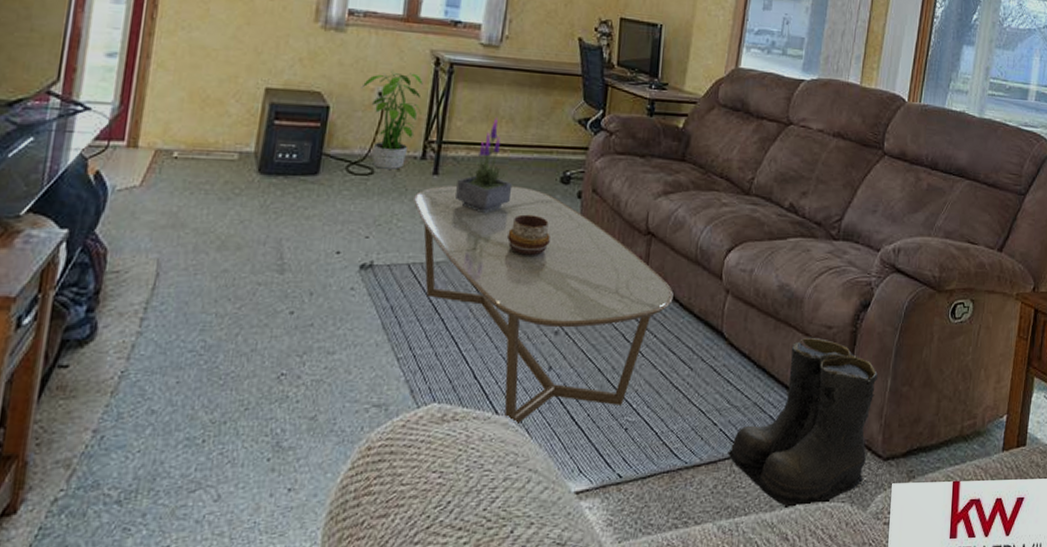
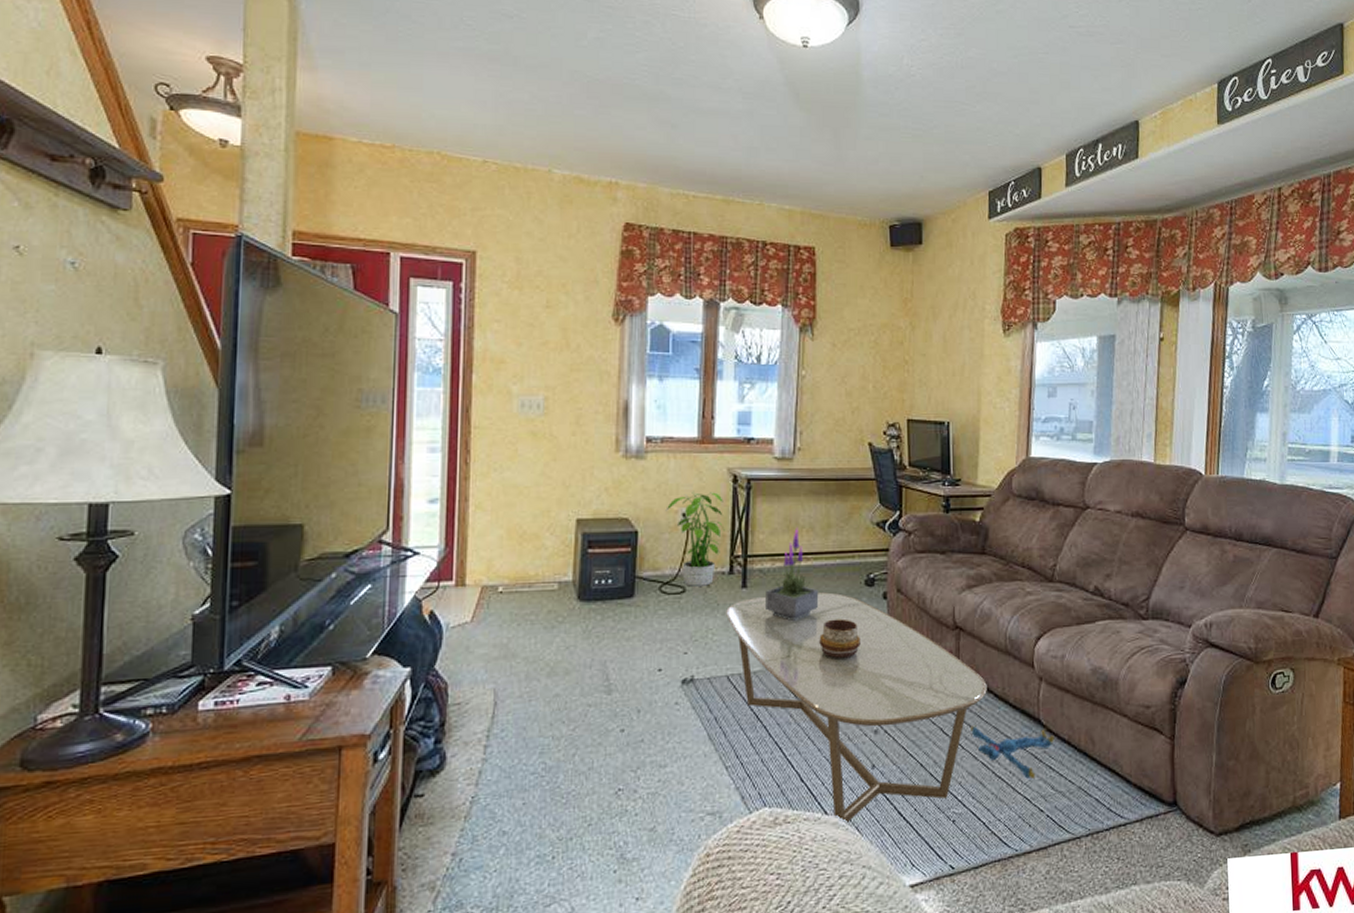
plush toy: none [652,334,736,392] -> present [971,725,1055,780]
boots: present [728,337,879,509] -> none [1057,717,1203,889]

